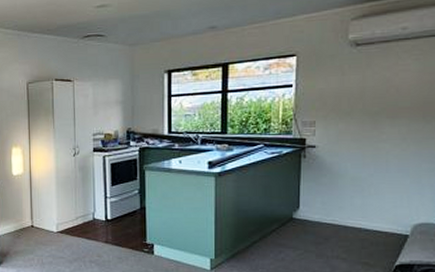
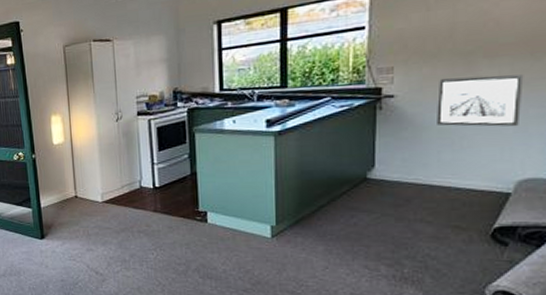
wall art: none [350,133,418,178] -> present [437,74,524,127]

